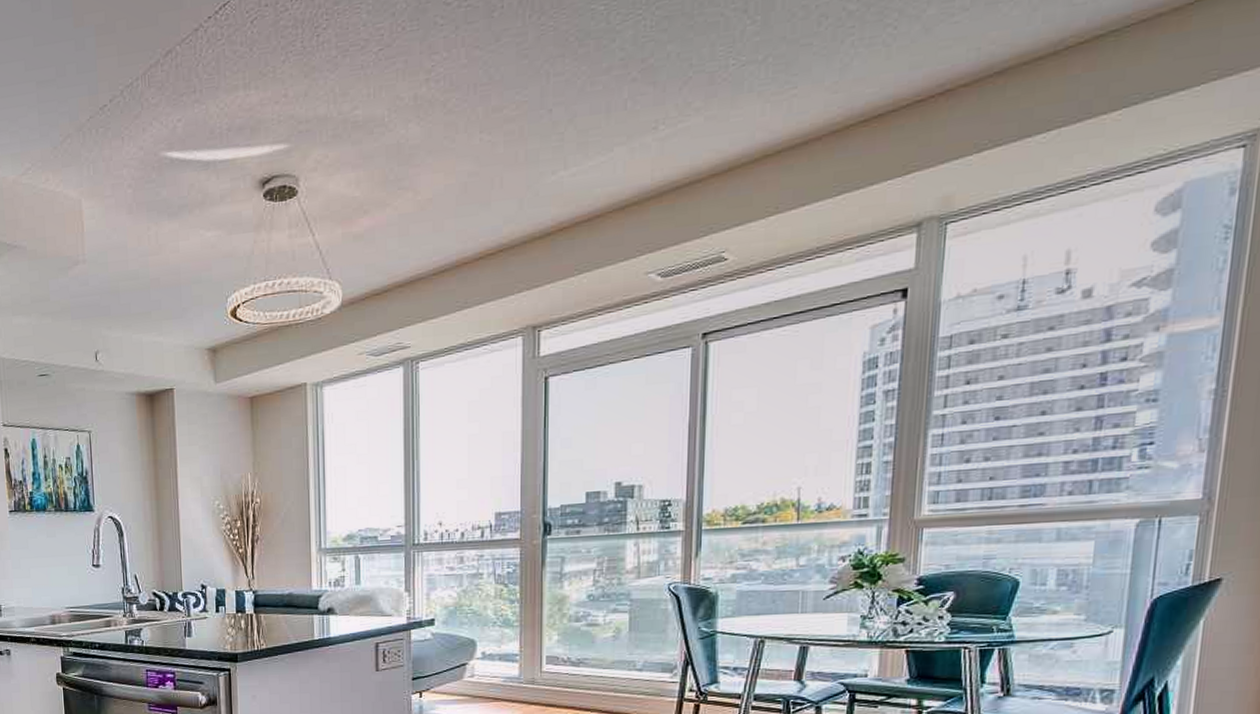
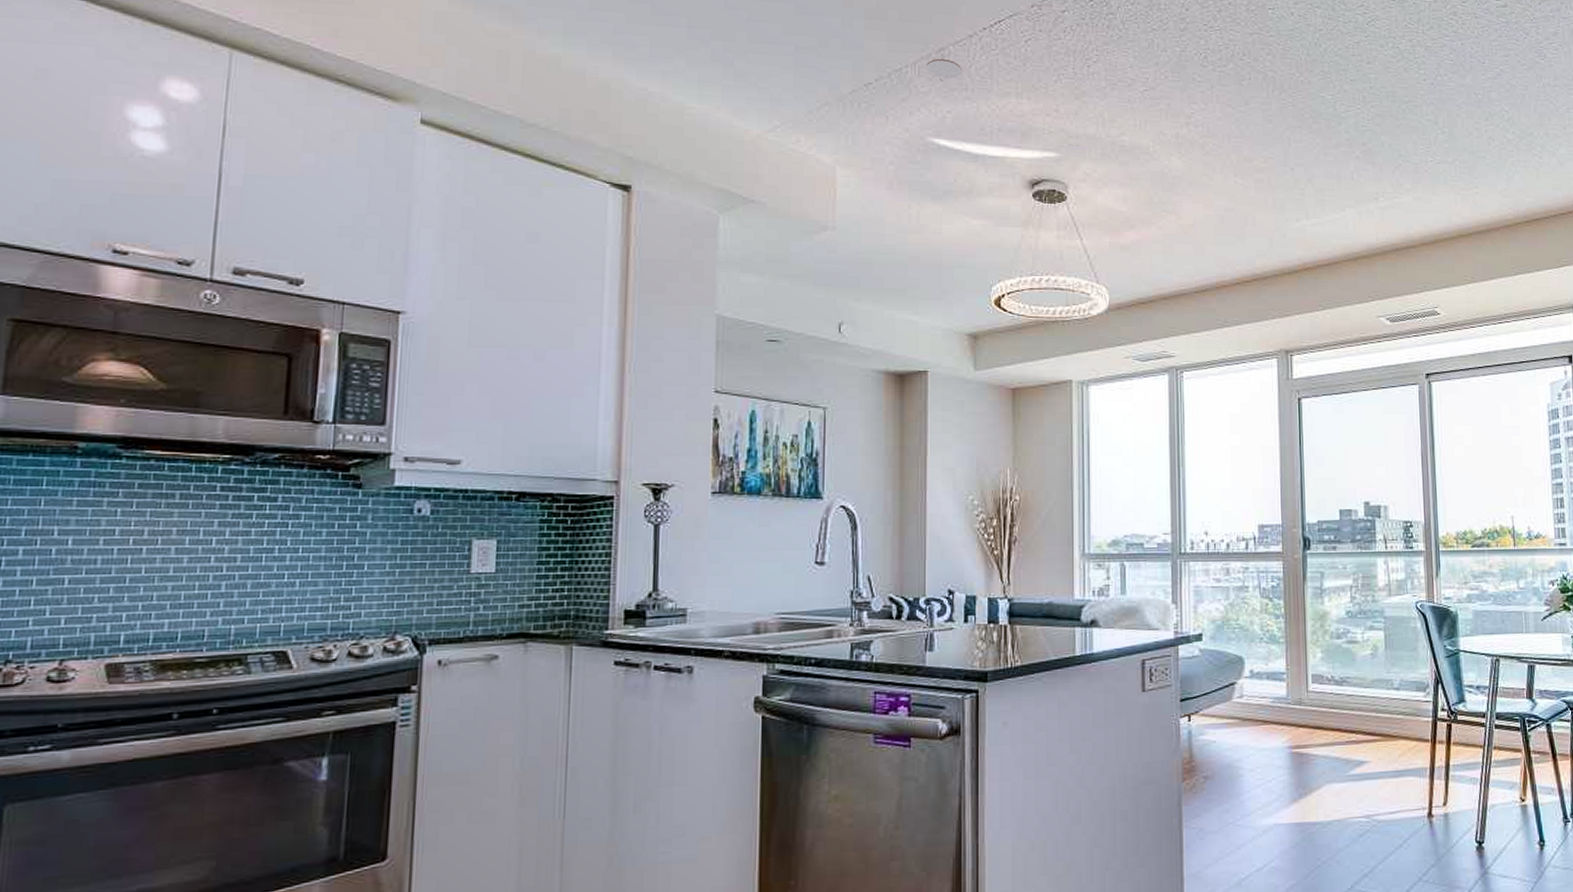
recessed light: none [155,56,189,89] -> present [926,53,961,82]

